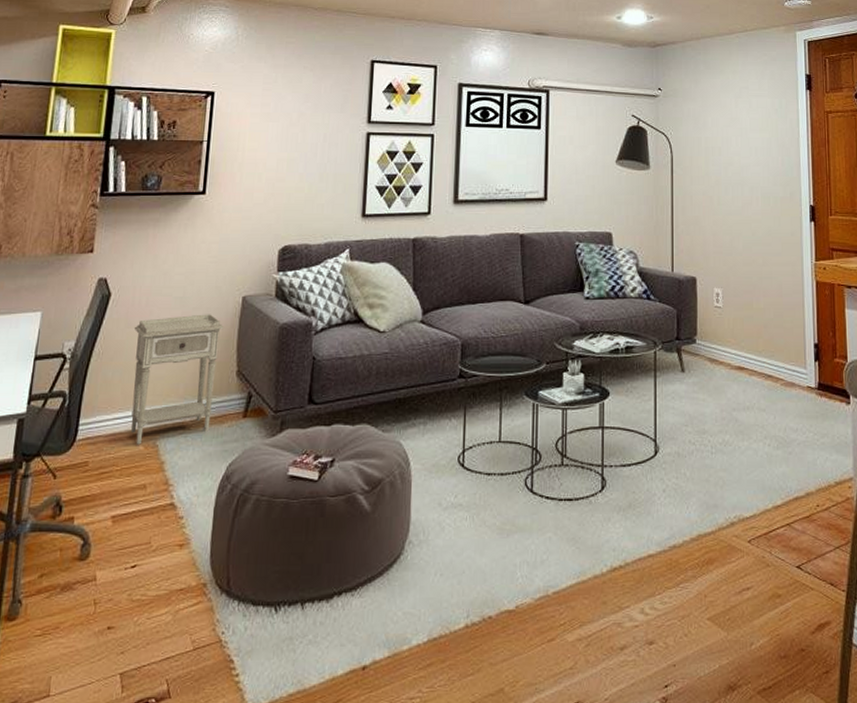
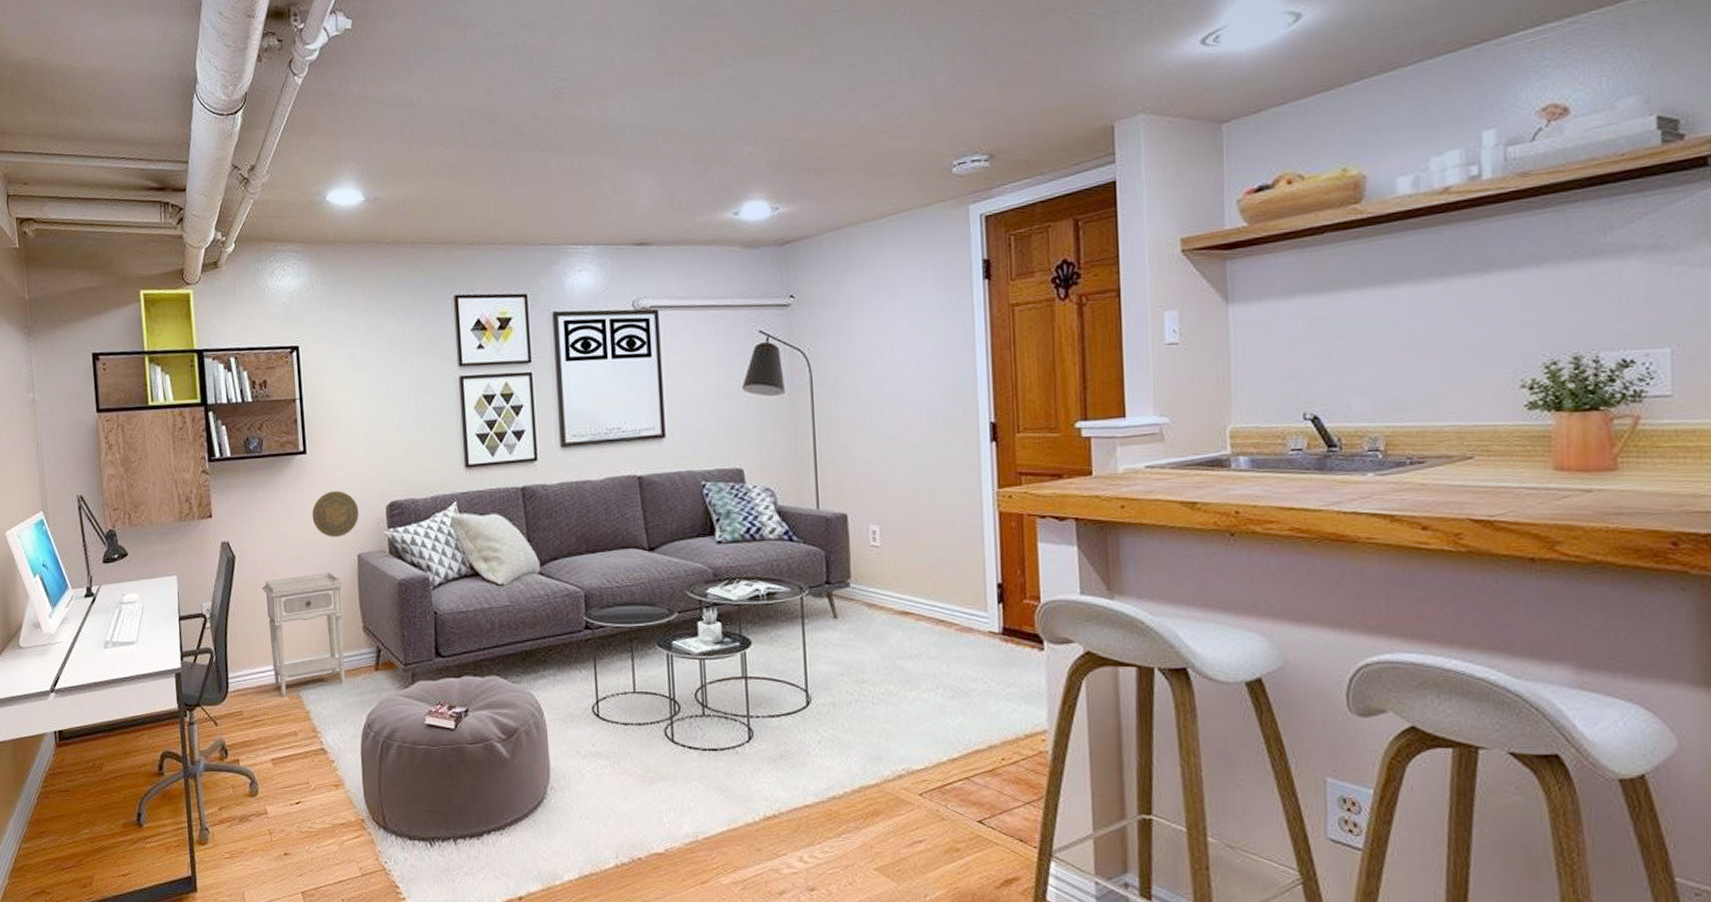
decorative plate: none [200,232,251,278] -> present [311,491,359,537]

